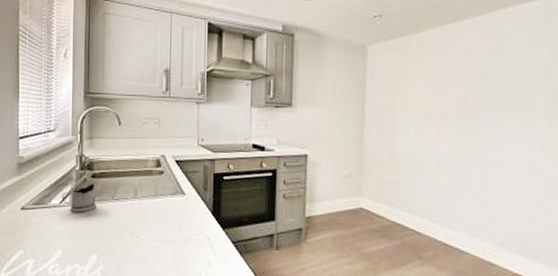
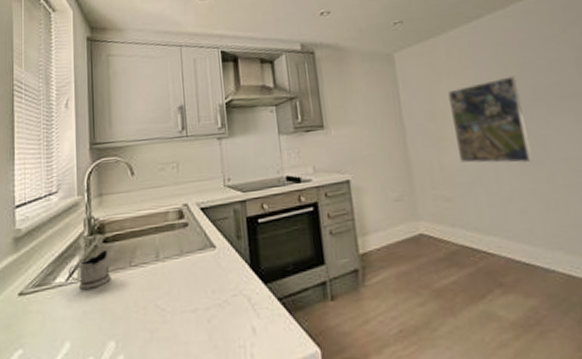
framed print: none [409,81,478,161] -> present [448,76,533,163]

